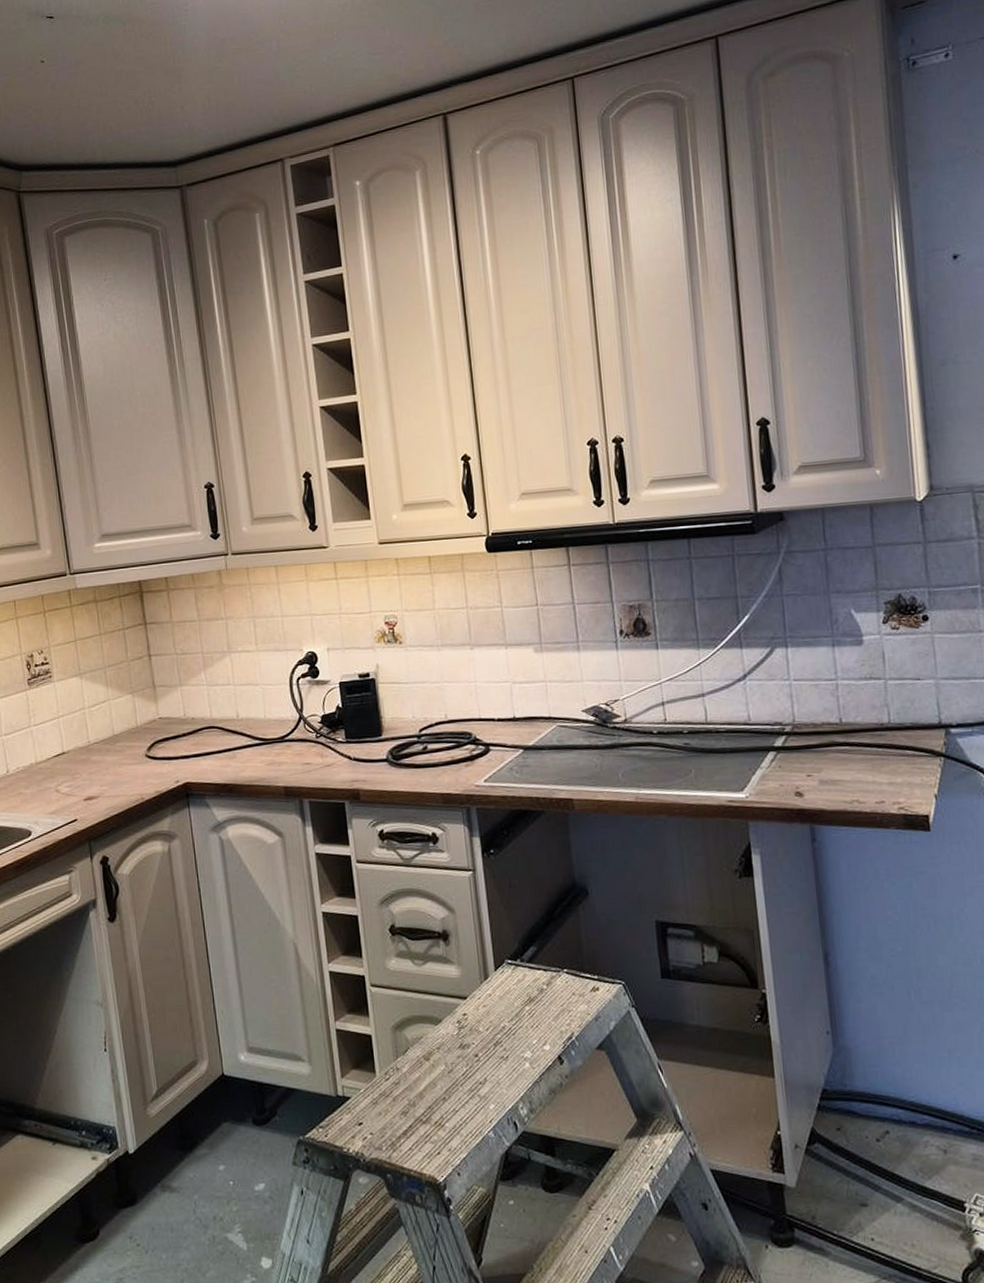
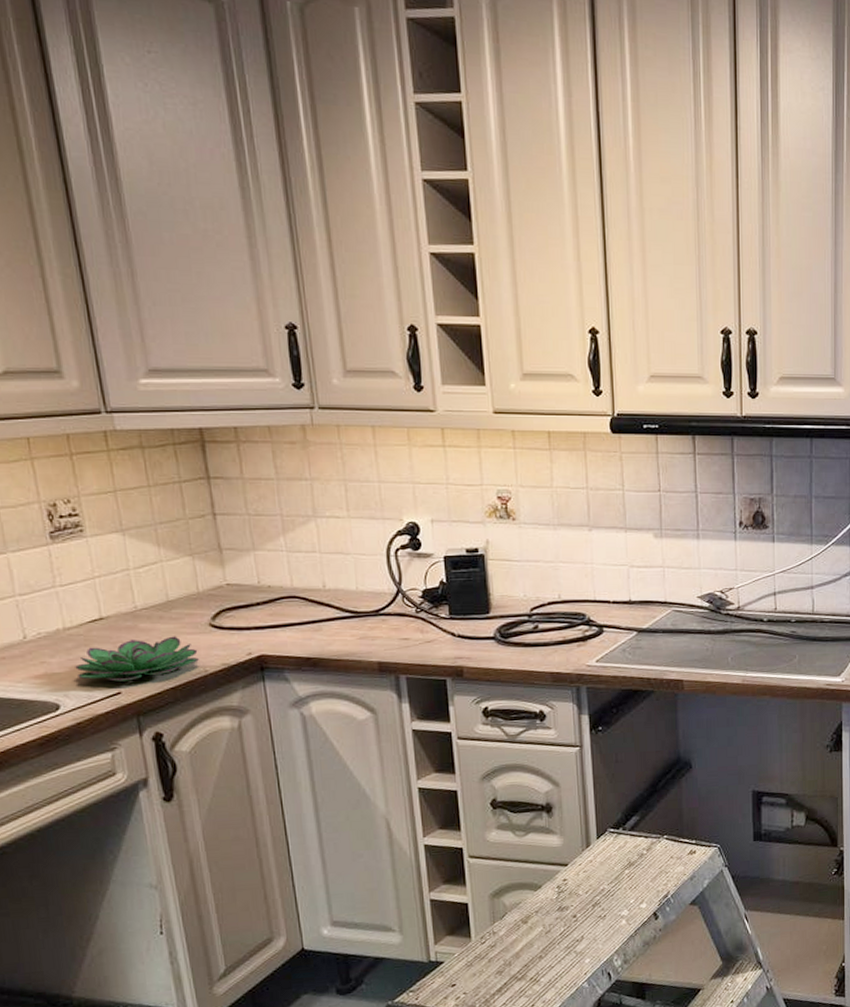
succulent plant: none [43,767,137,810] -> present [75,636,199,682]

